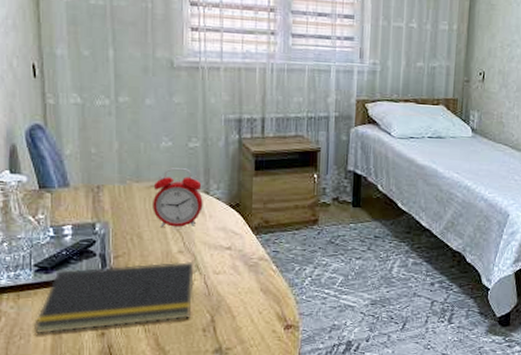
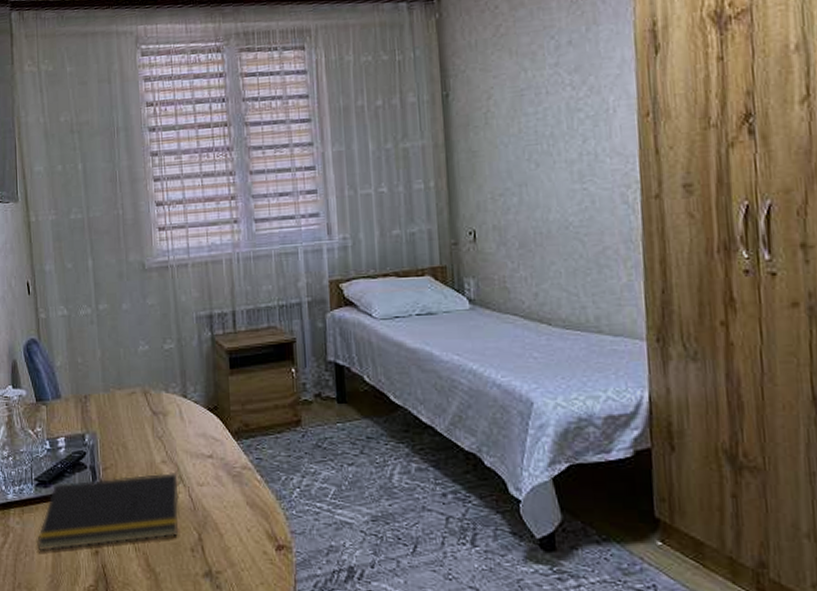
alarm clock: present [153,168,203,228] -> none [134,372,182,436]

